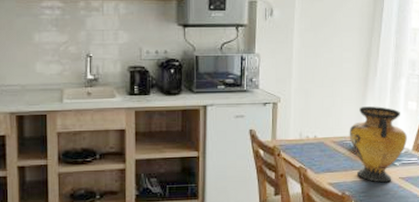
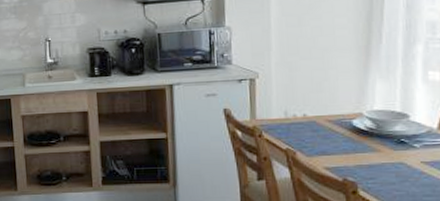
vase: present [349,106,407,183] -> none [348,78,430,168]

